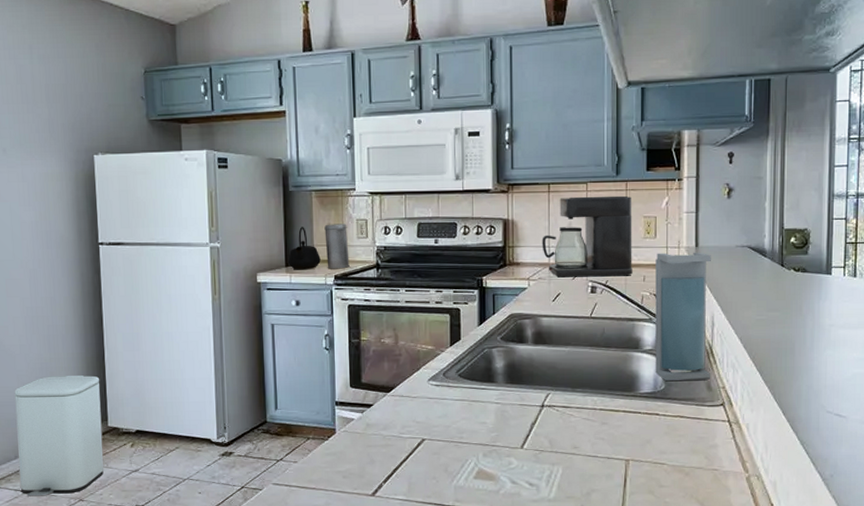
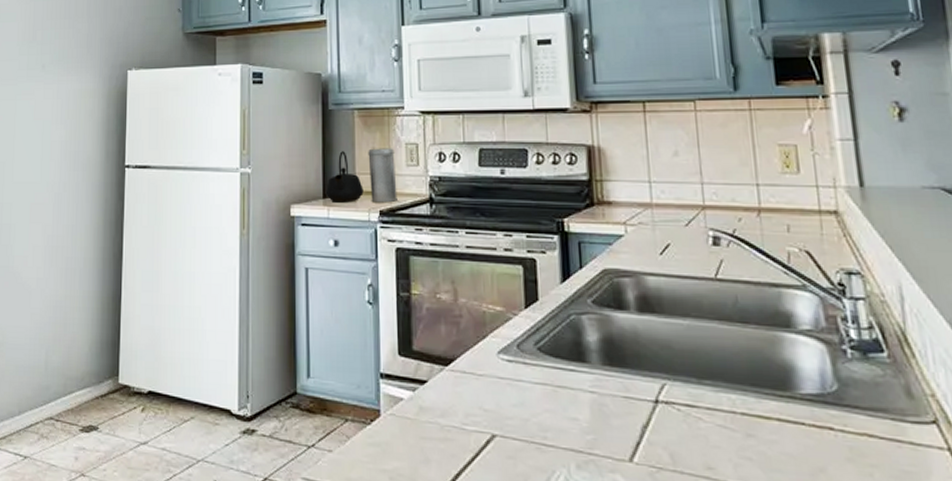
pedal bin: present [14,375,104,498] -> none [20,317,115,467]
coffee maker: present [542,195,632,278] -> none [639,117,770,224]
soap dispenser: present [655,252,711,381] -> none [802,193,911,382]

